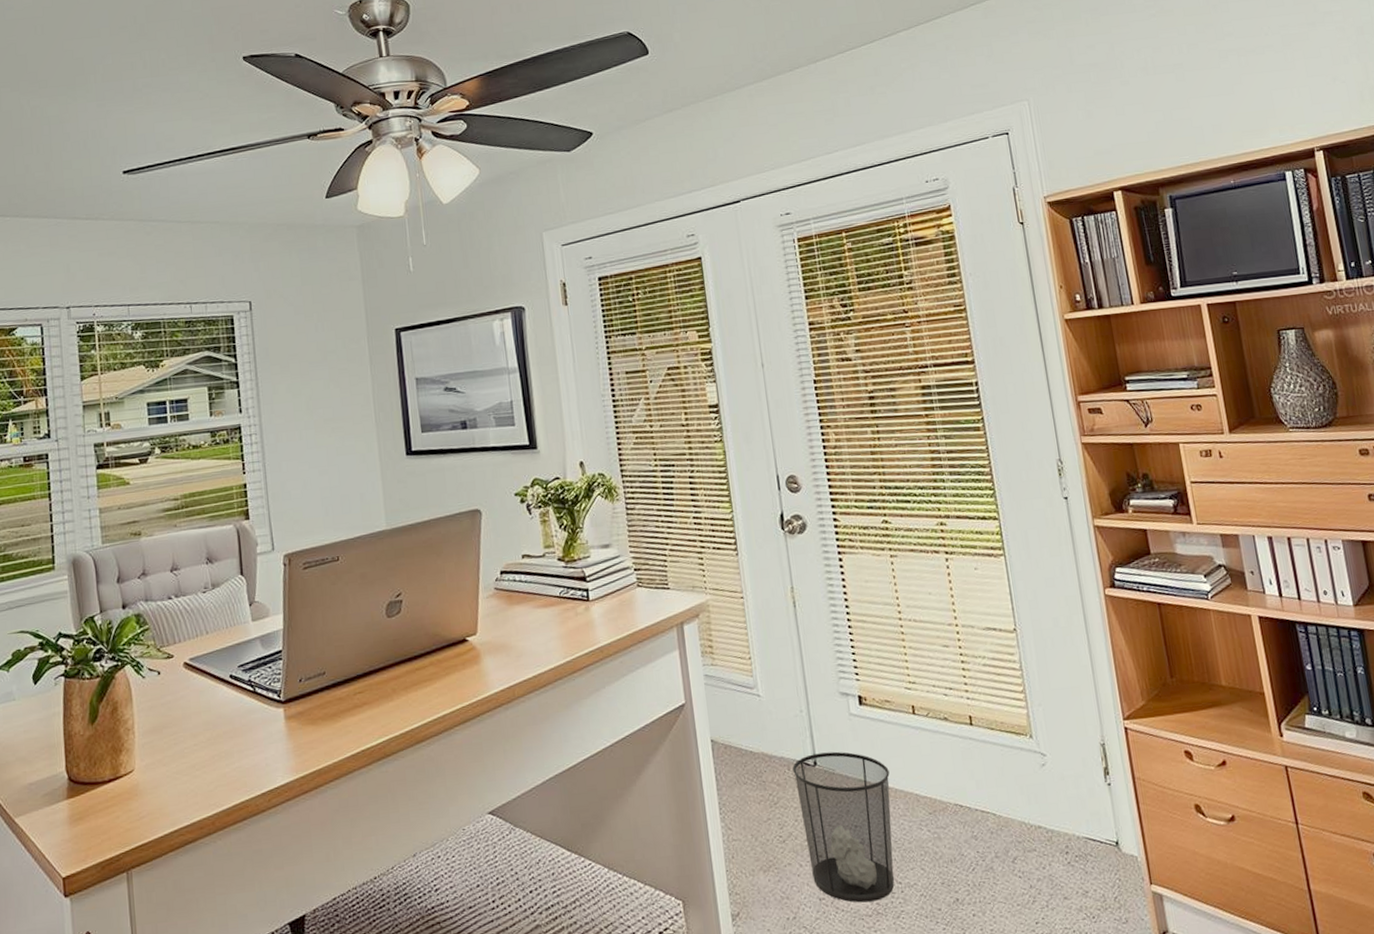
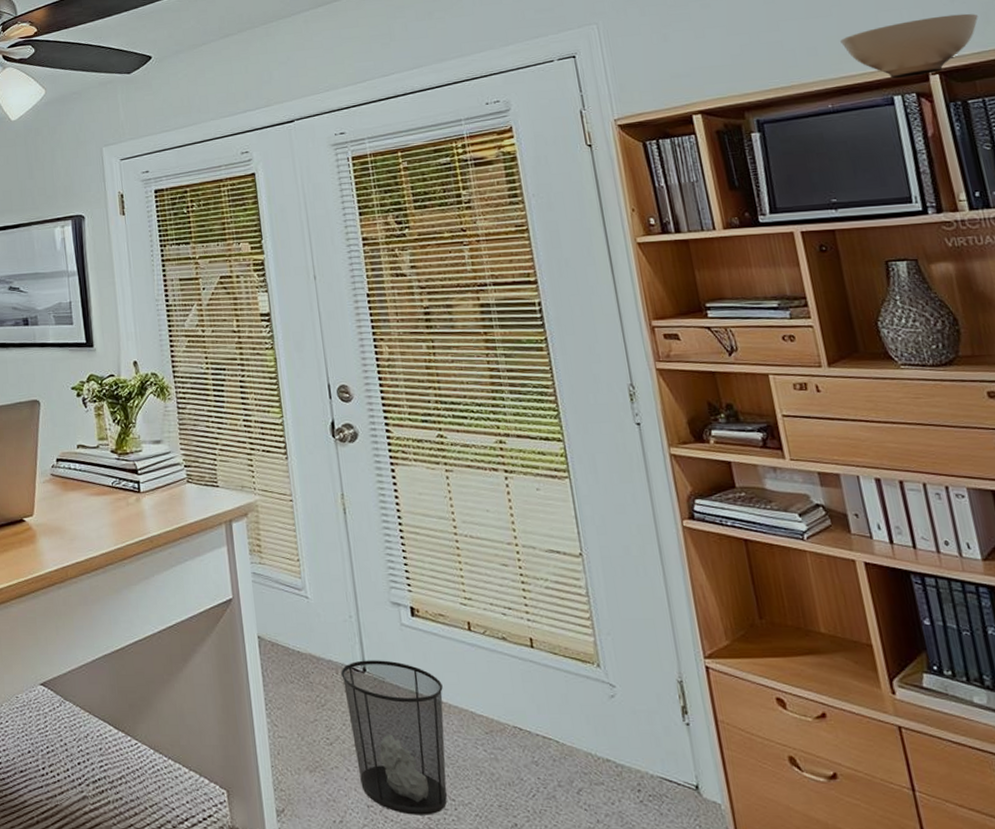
bowl: none [1240,92,1355,155] -> present [839,13,978,78]

